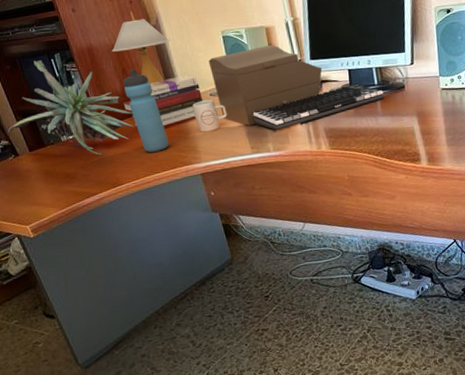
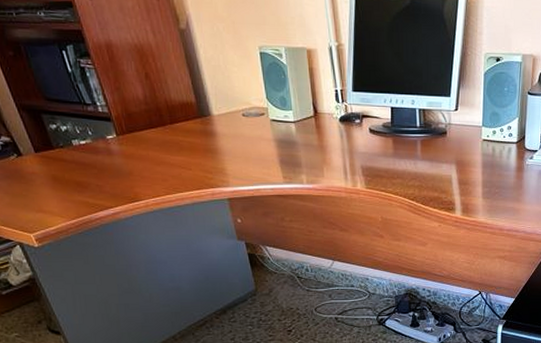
plant: present [7,60,135,155] -> none [9,50,157,166]
table lamp: present [111,11,171,84] -> none [133,8,202,94]
books: present [122,75,203,128] -> none [143,89,235,144]
water bottle: present [123,69,170,153] -> none [145,75,195,169]
mug: present [192,100,227,133] -> none [222,120,260,155]
sewing box: present [208,44,323,126] -> none [243,68,364,154]
computer keyboard: present [252,84,384,131] -> none [287,123,425,163]

